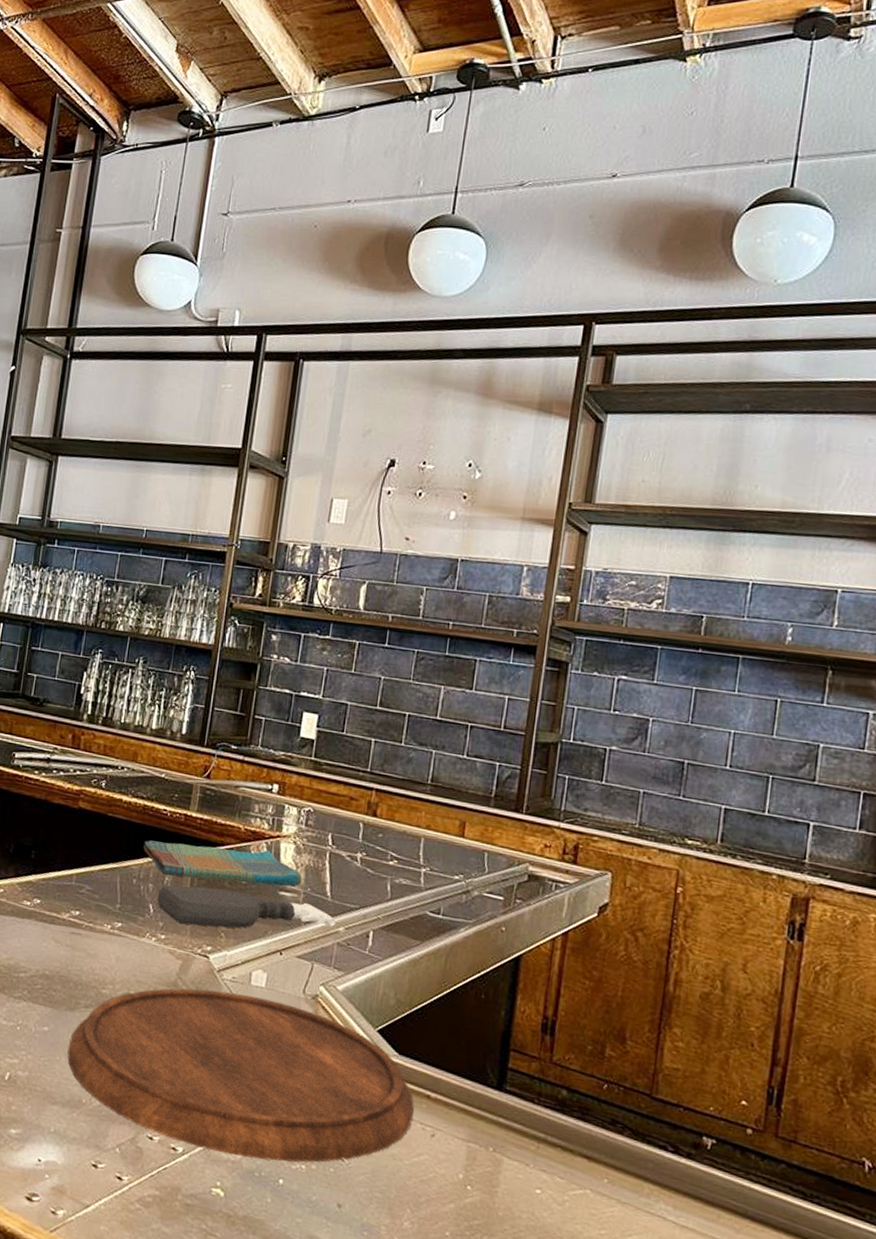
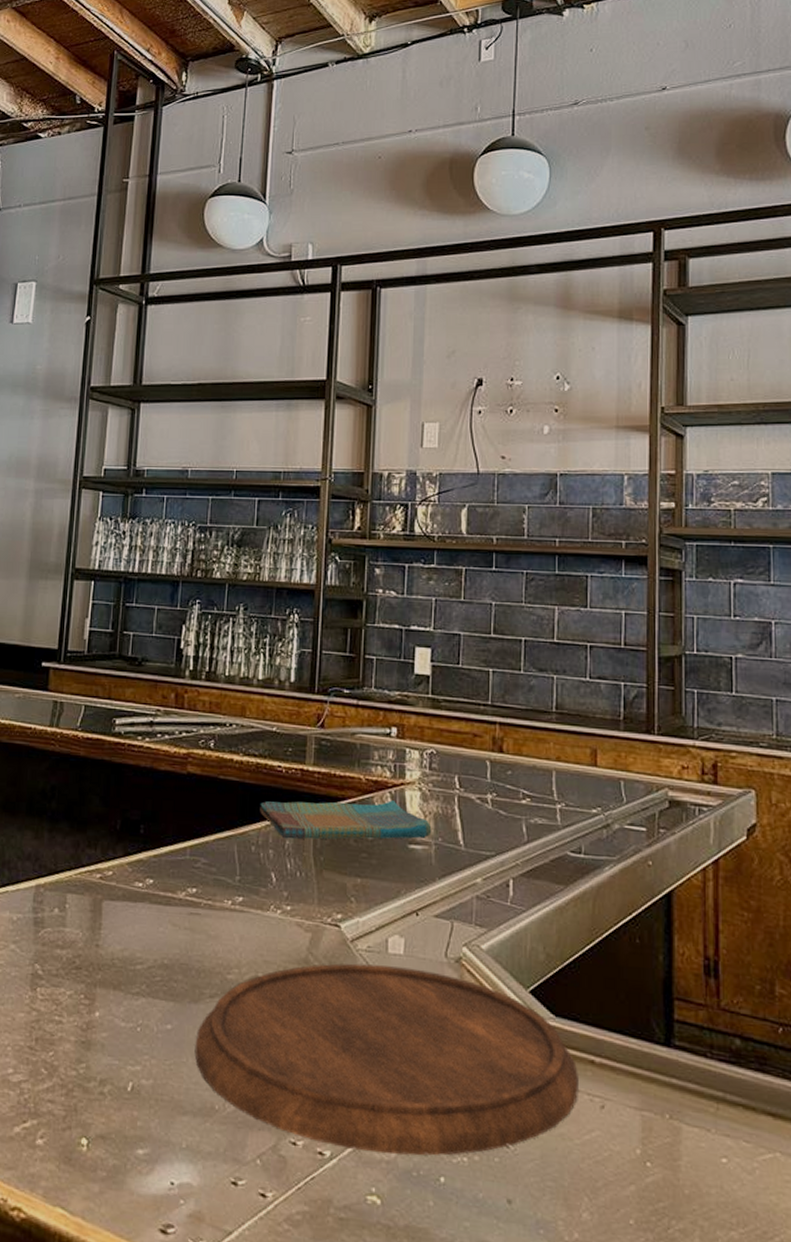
spray bottle: present [157,884,336,928] -> none [279,848,472,892]

